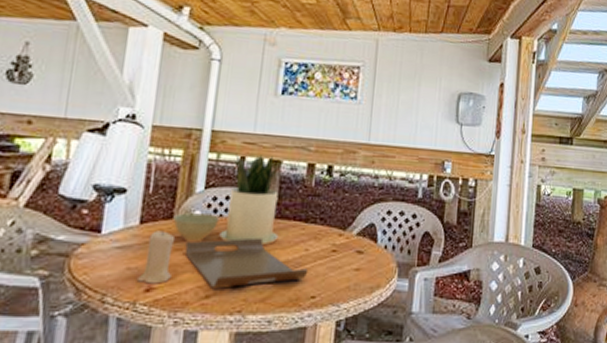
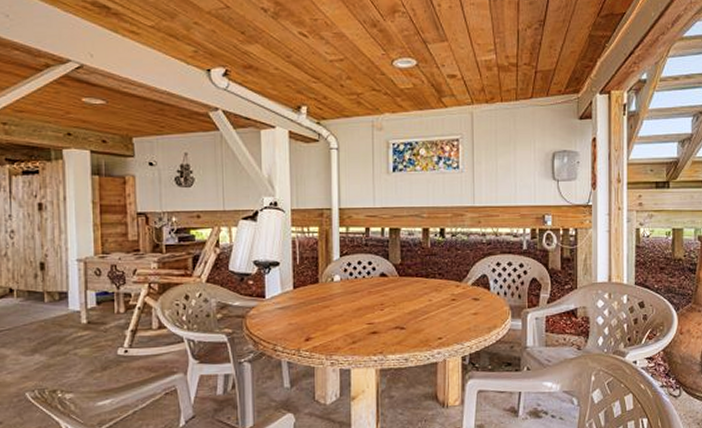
candle: present [136,230,176,284] -> none [297,293,325,335]
bowl: present [173,213,220,244] -> none [318,277,355,302]
serving tray: present [185,237,309,289] -> none [331,293,434,336]
planter: present [219,155,279,246] -> none [357,225,405,300]

